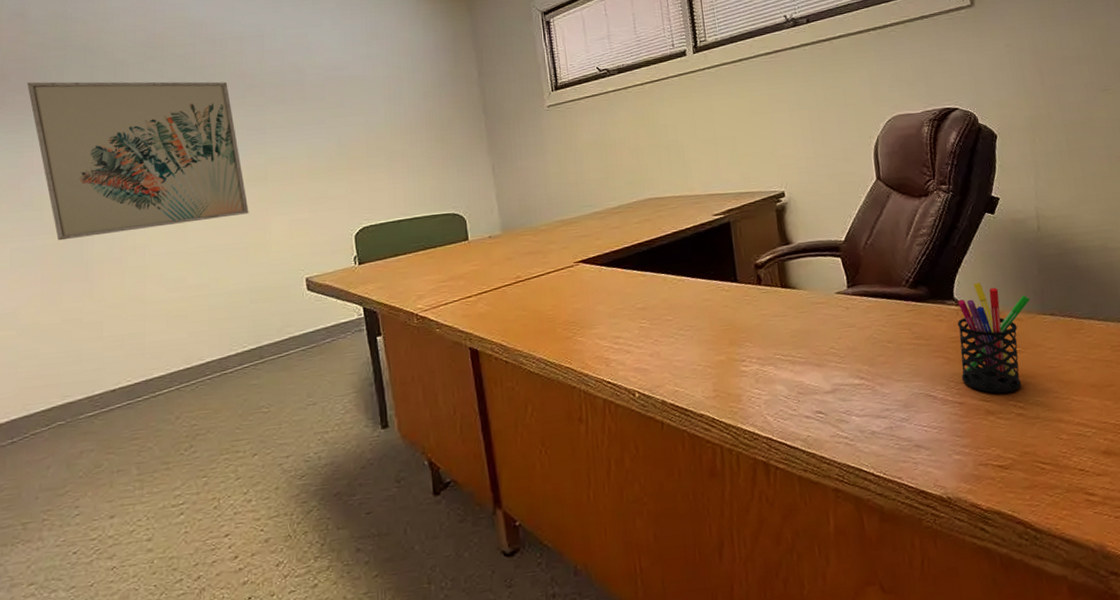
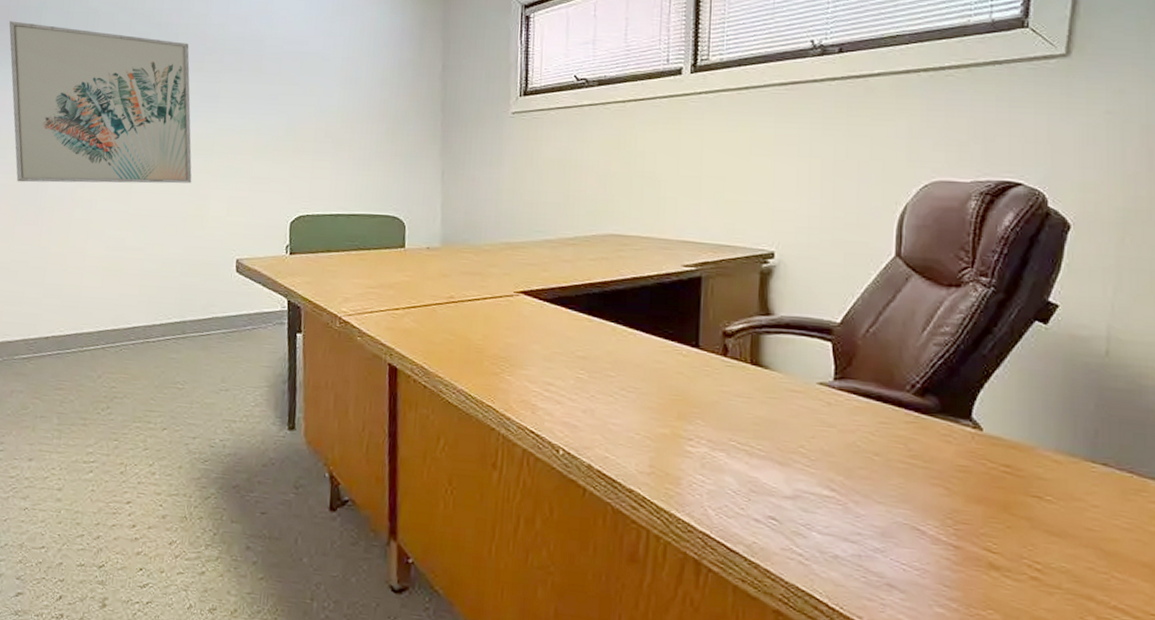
pen holder: present [957,283,1030,394] -> none [963,405,1077,549]

